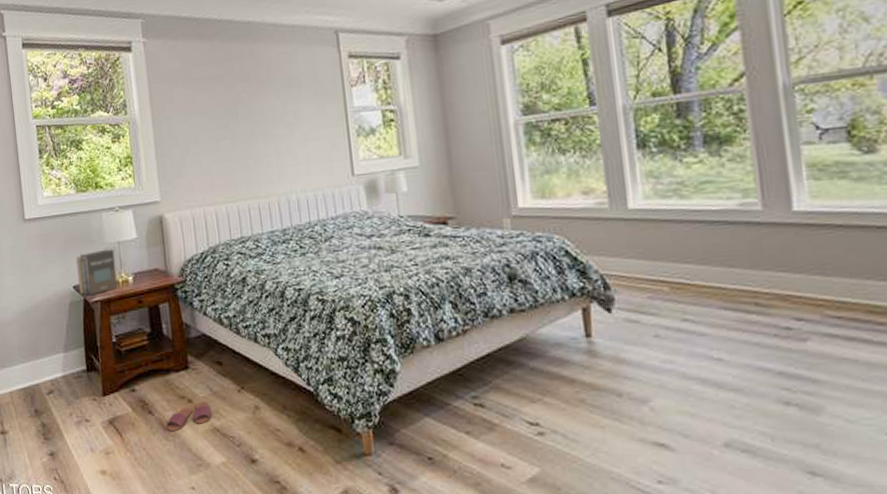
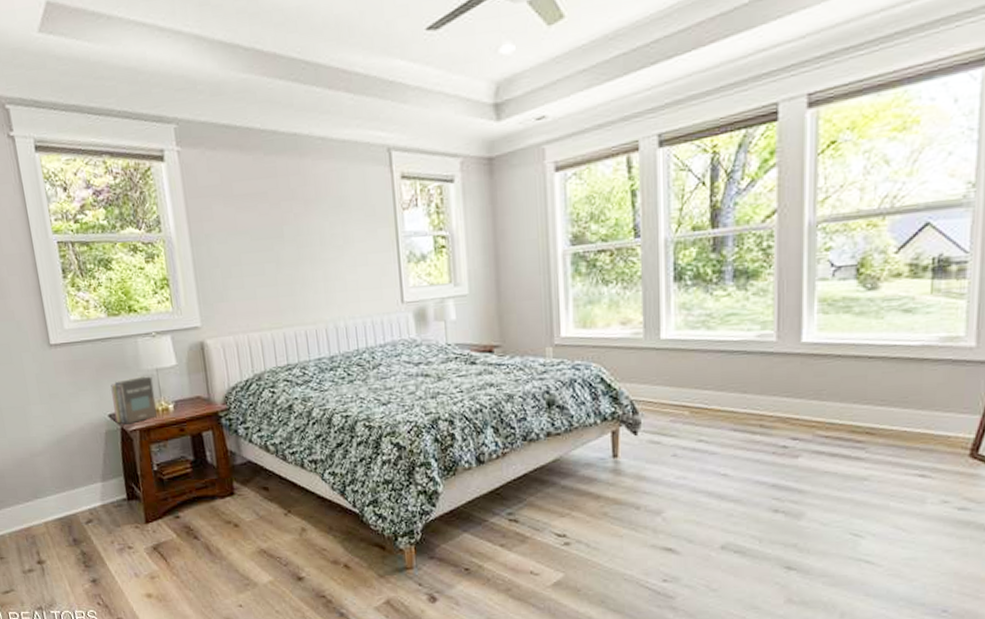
slippers: present [166,401,212,431] -> none [212,525,259,554]

